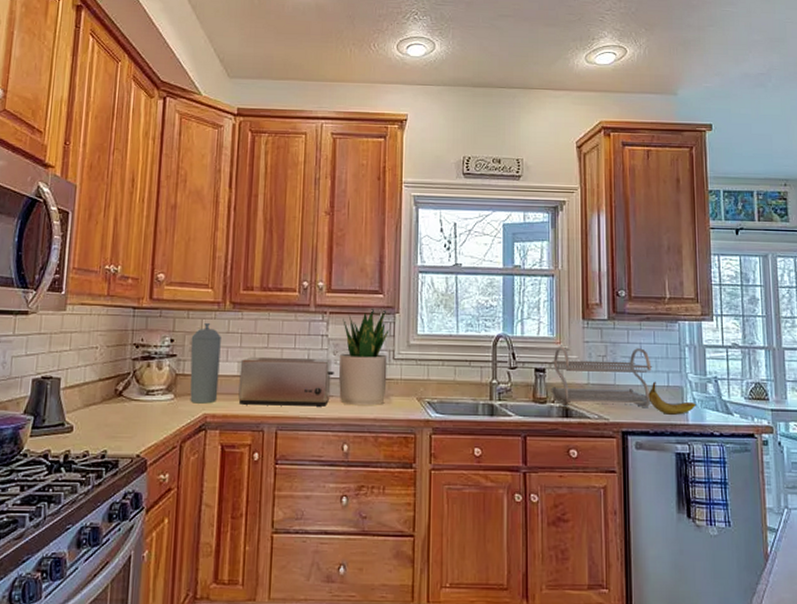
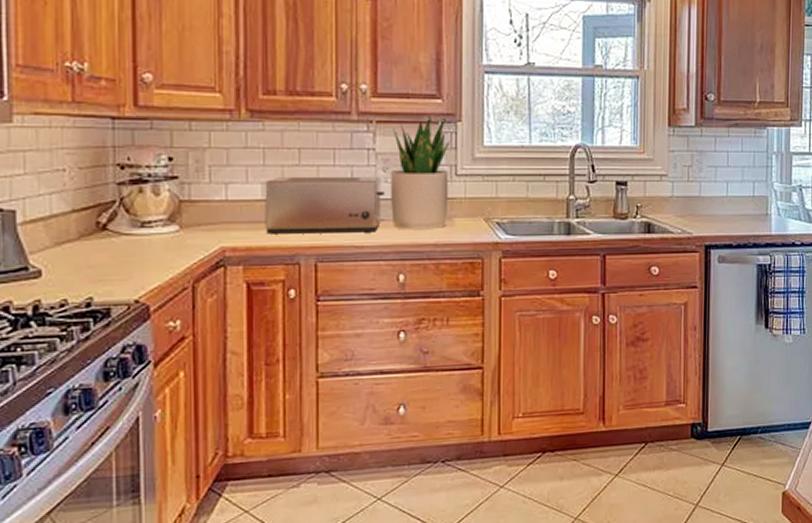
canister: present [190,323,221,404] -> none [196,137,238,235]
dish rack: present [550,346,653,408] -> none [632,156,739,222]
fruit: present [648,381,695,415] -> none [733,191,779,226]

